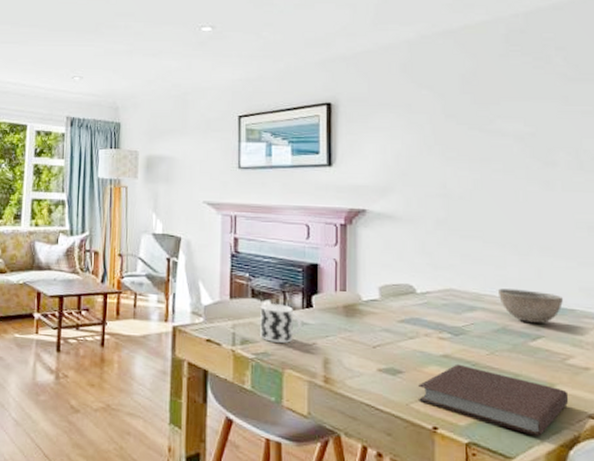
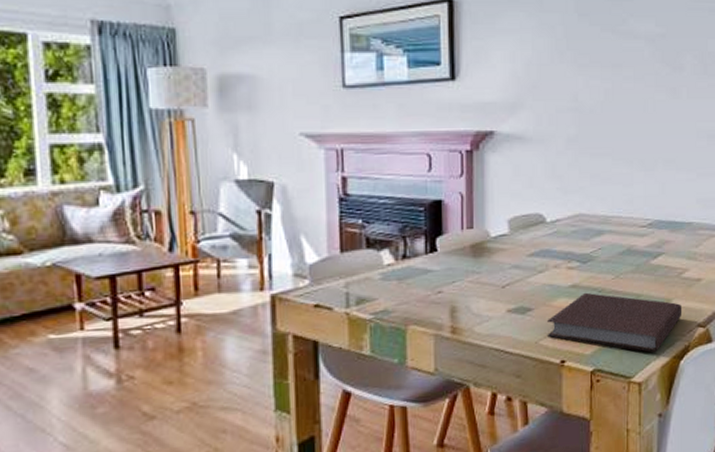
cup: present [260,303,302,343] -> none [377,252,426,297]
bowl: present [499,288,563,323] -> none [625,207,682,241]

